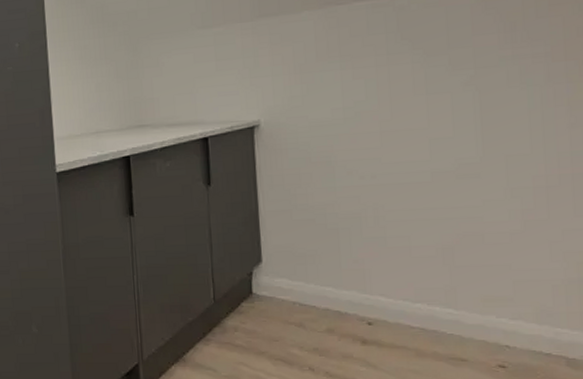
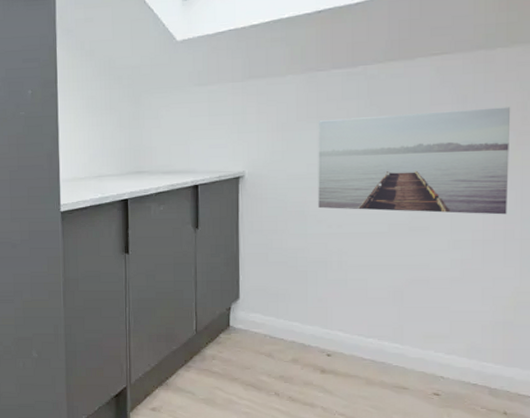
wall art: none [342,33,574,158] -> present [318,107,511,215]

